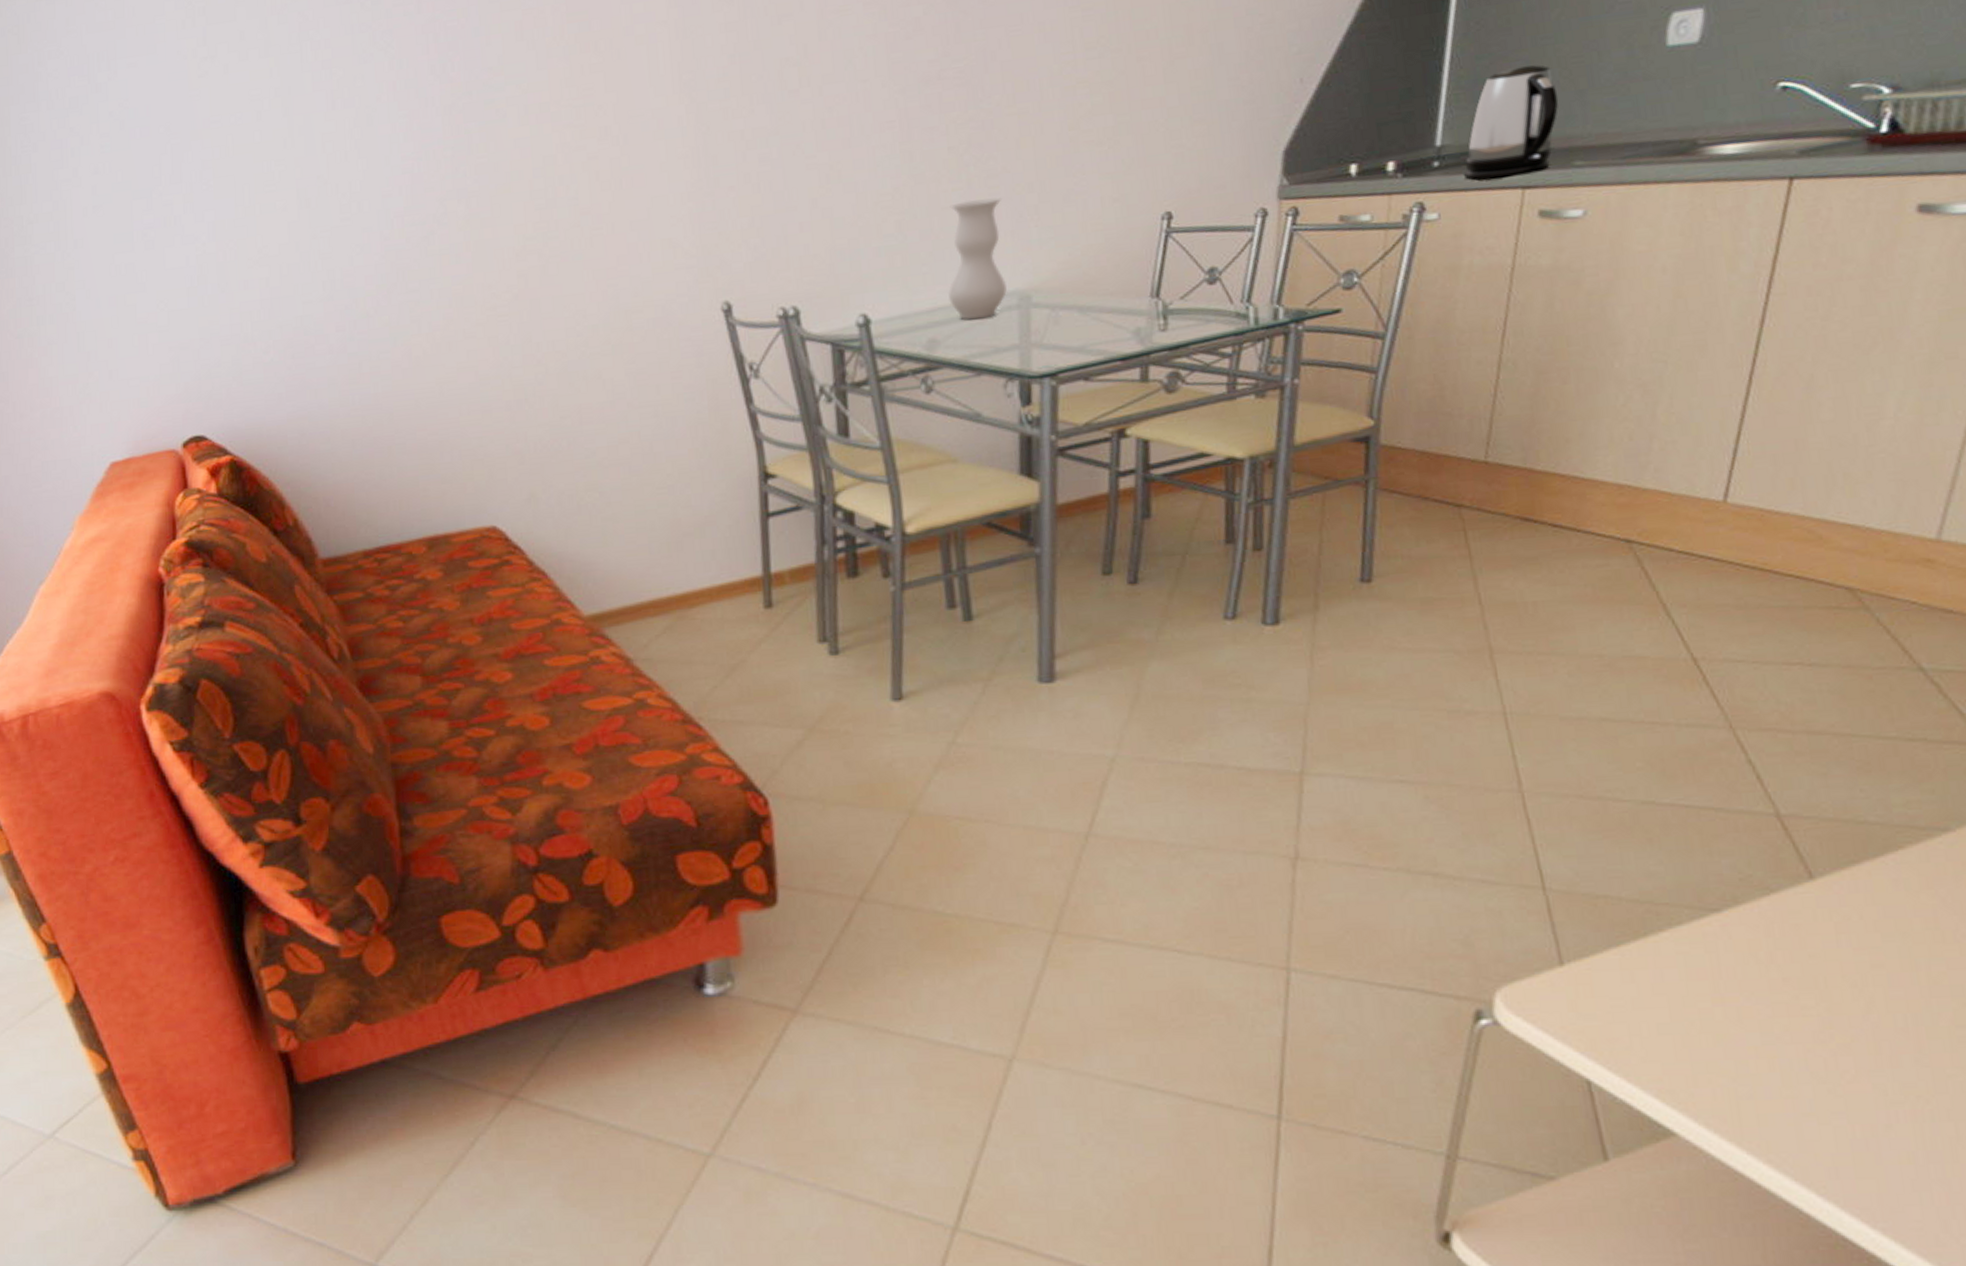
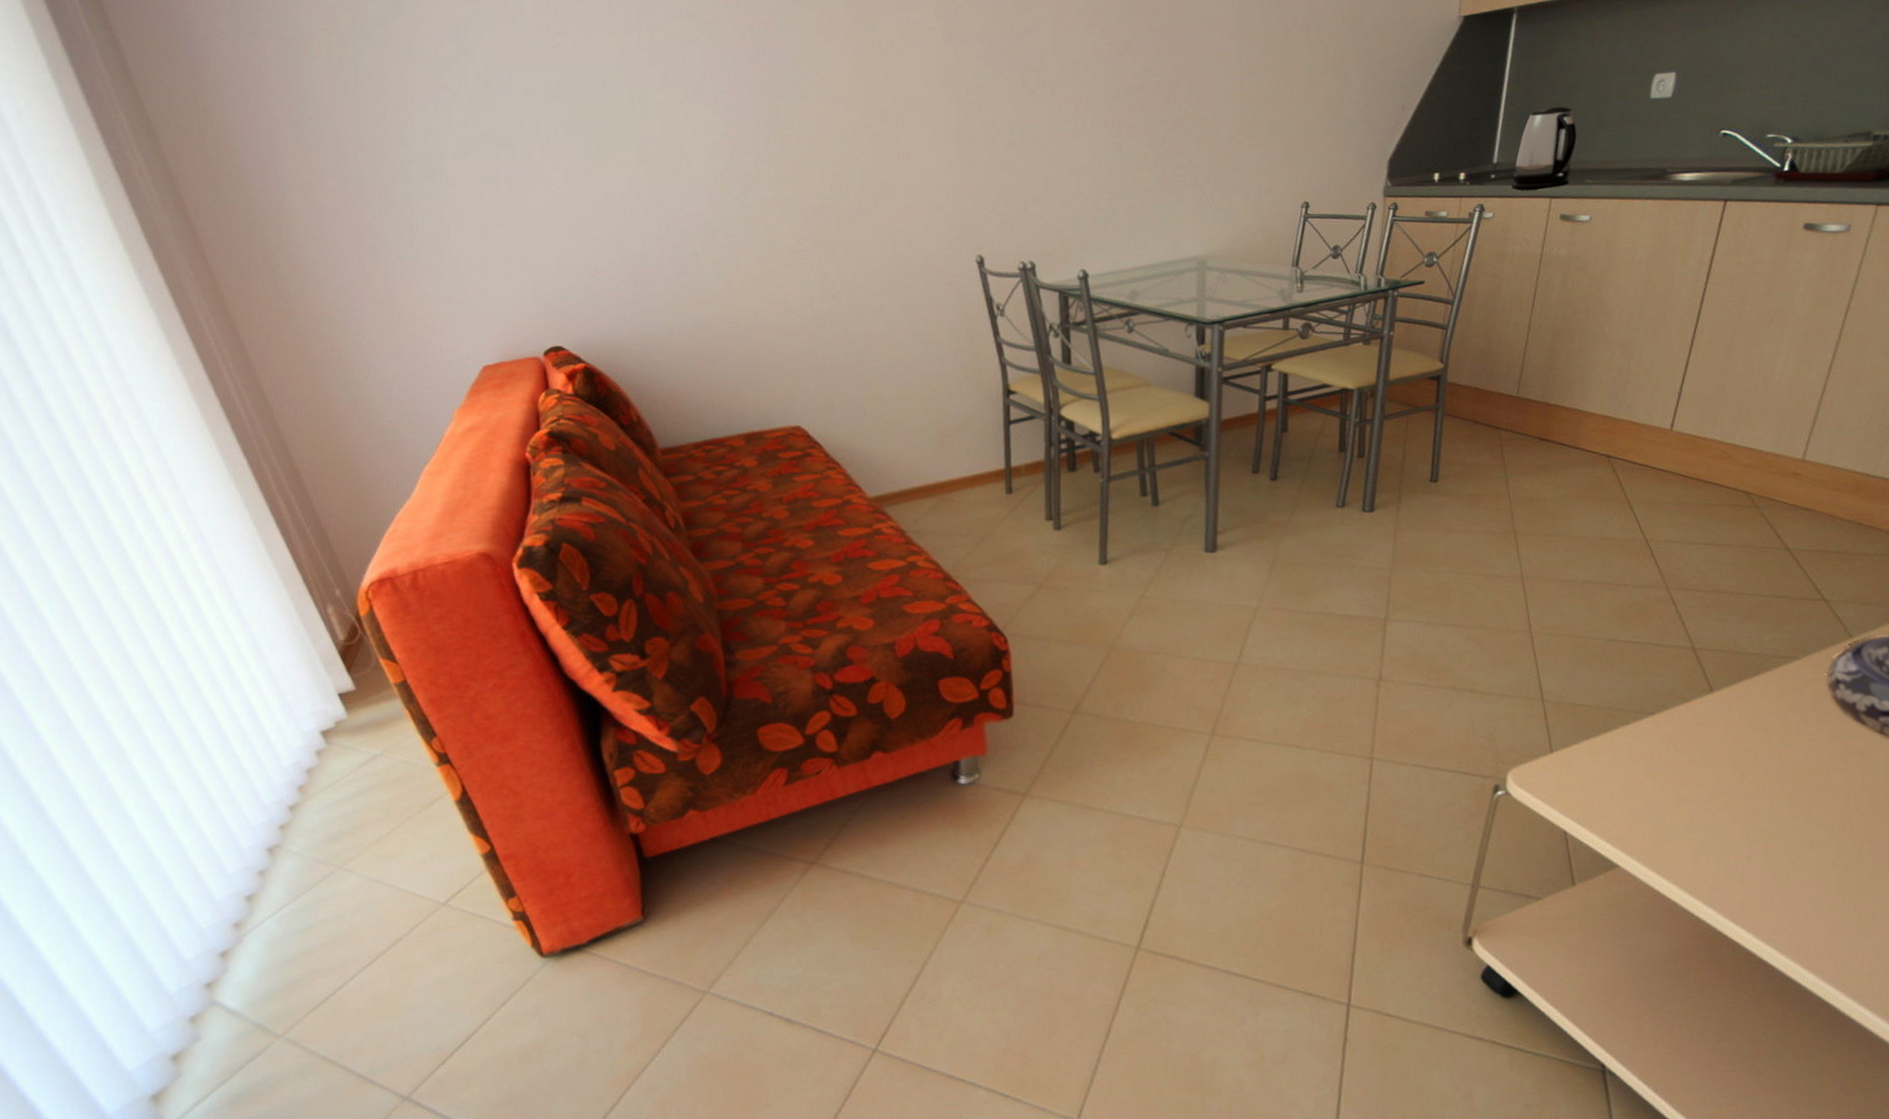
vase: present [947,196,1007,320] -> none [1145,183,1189,278]

